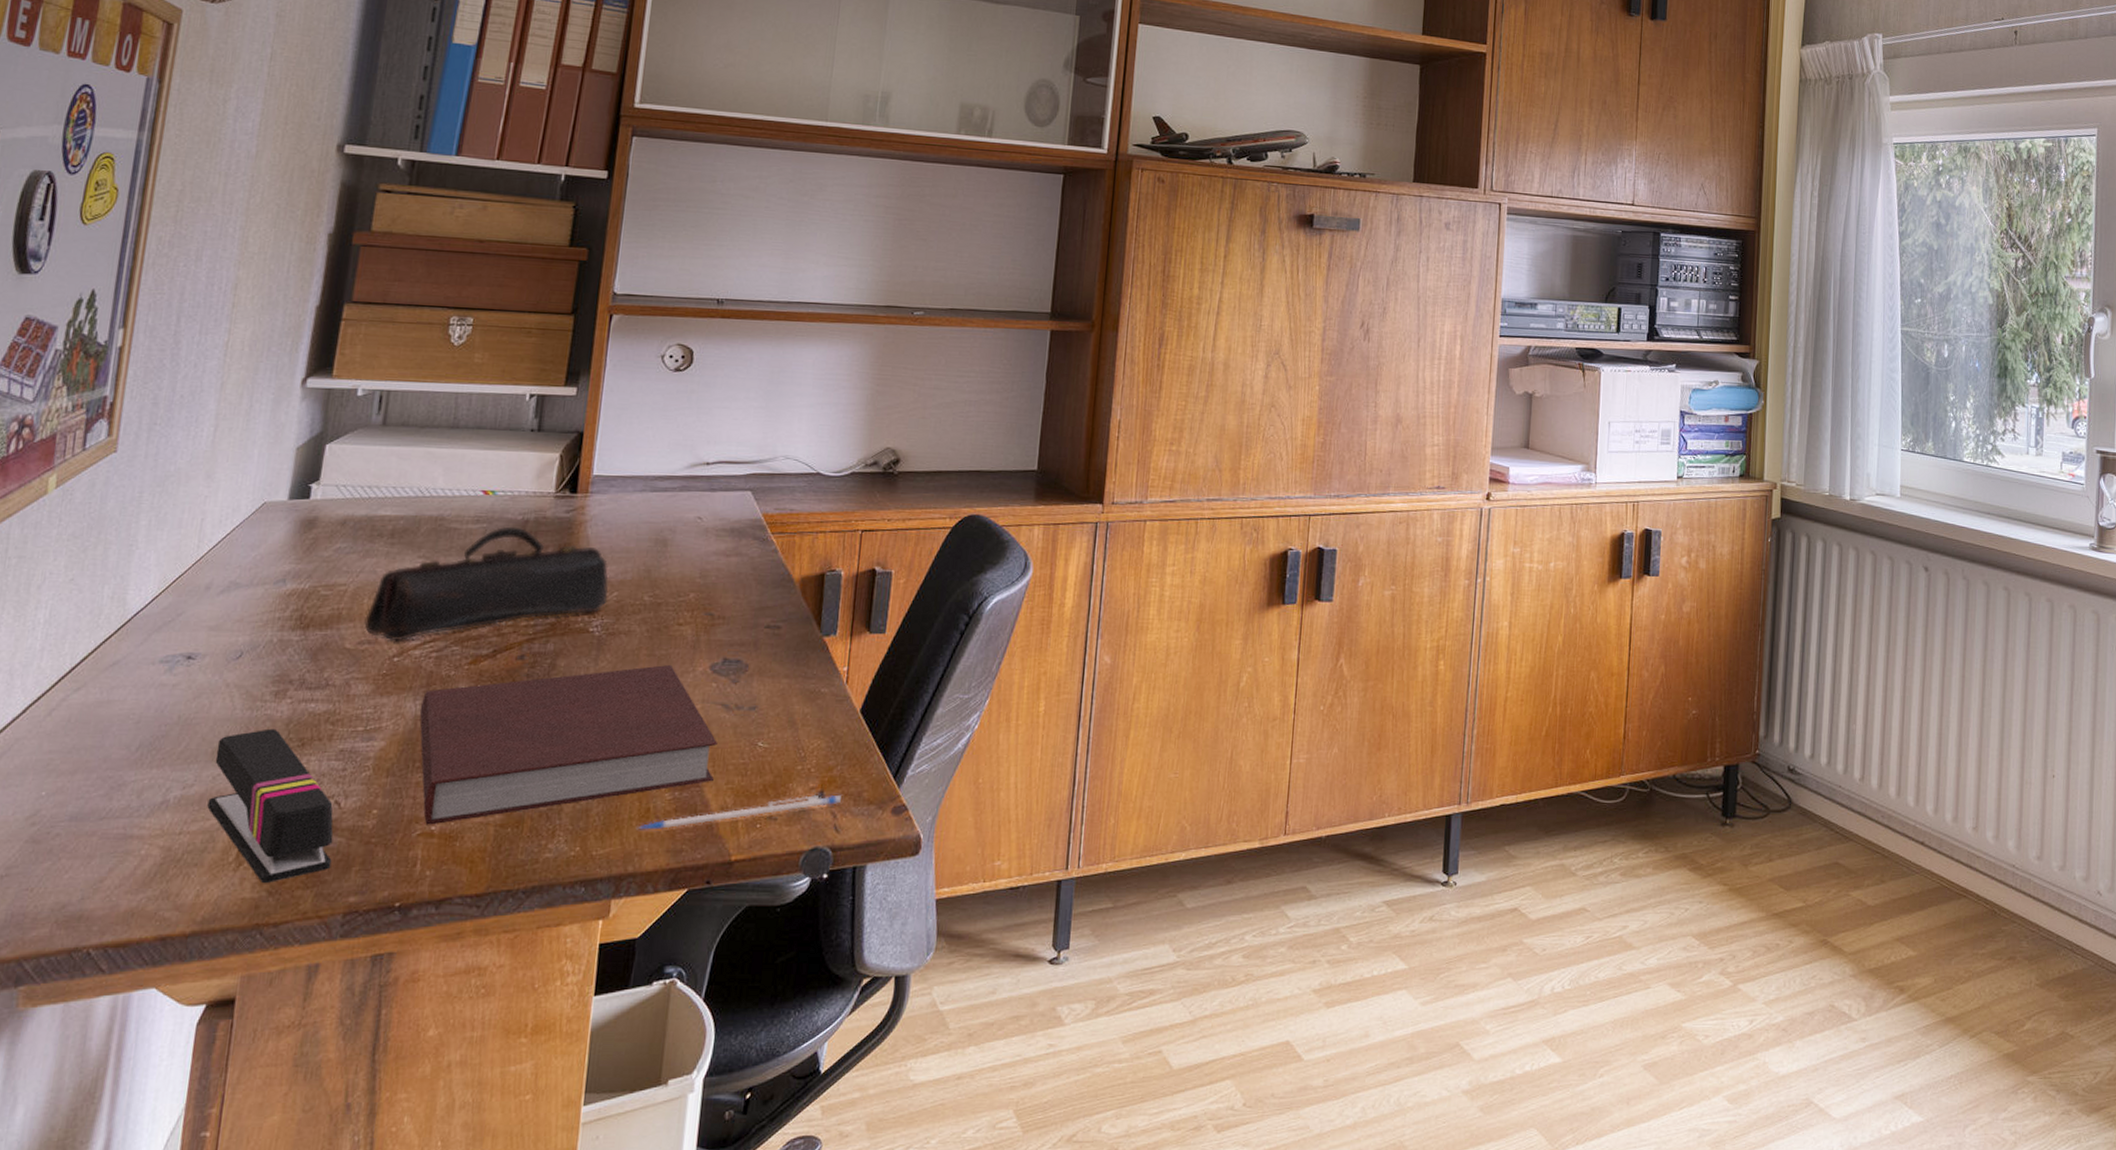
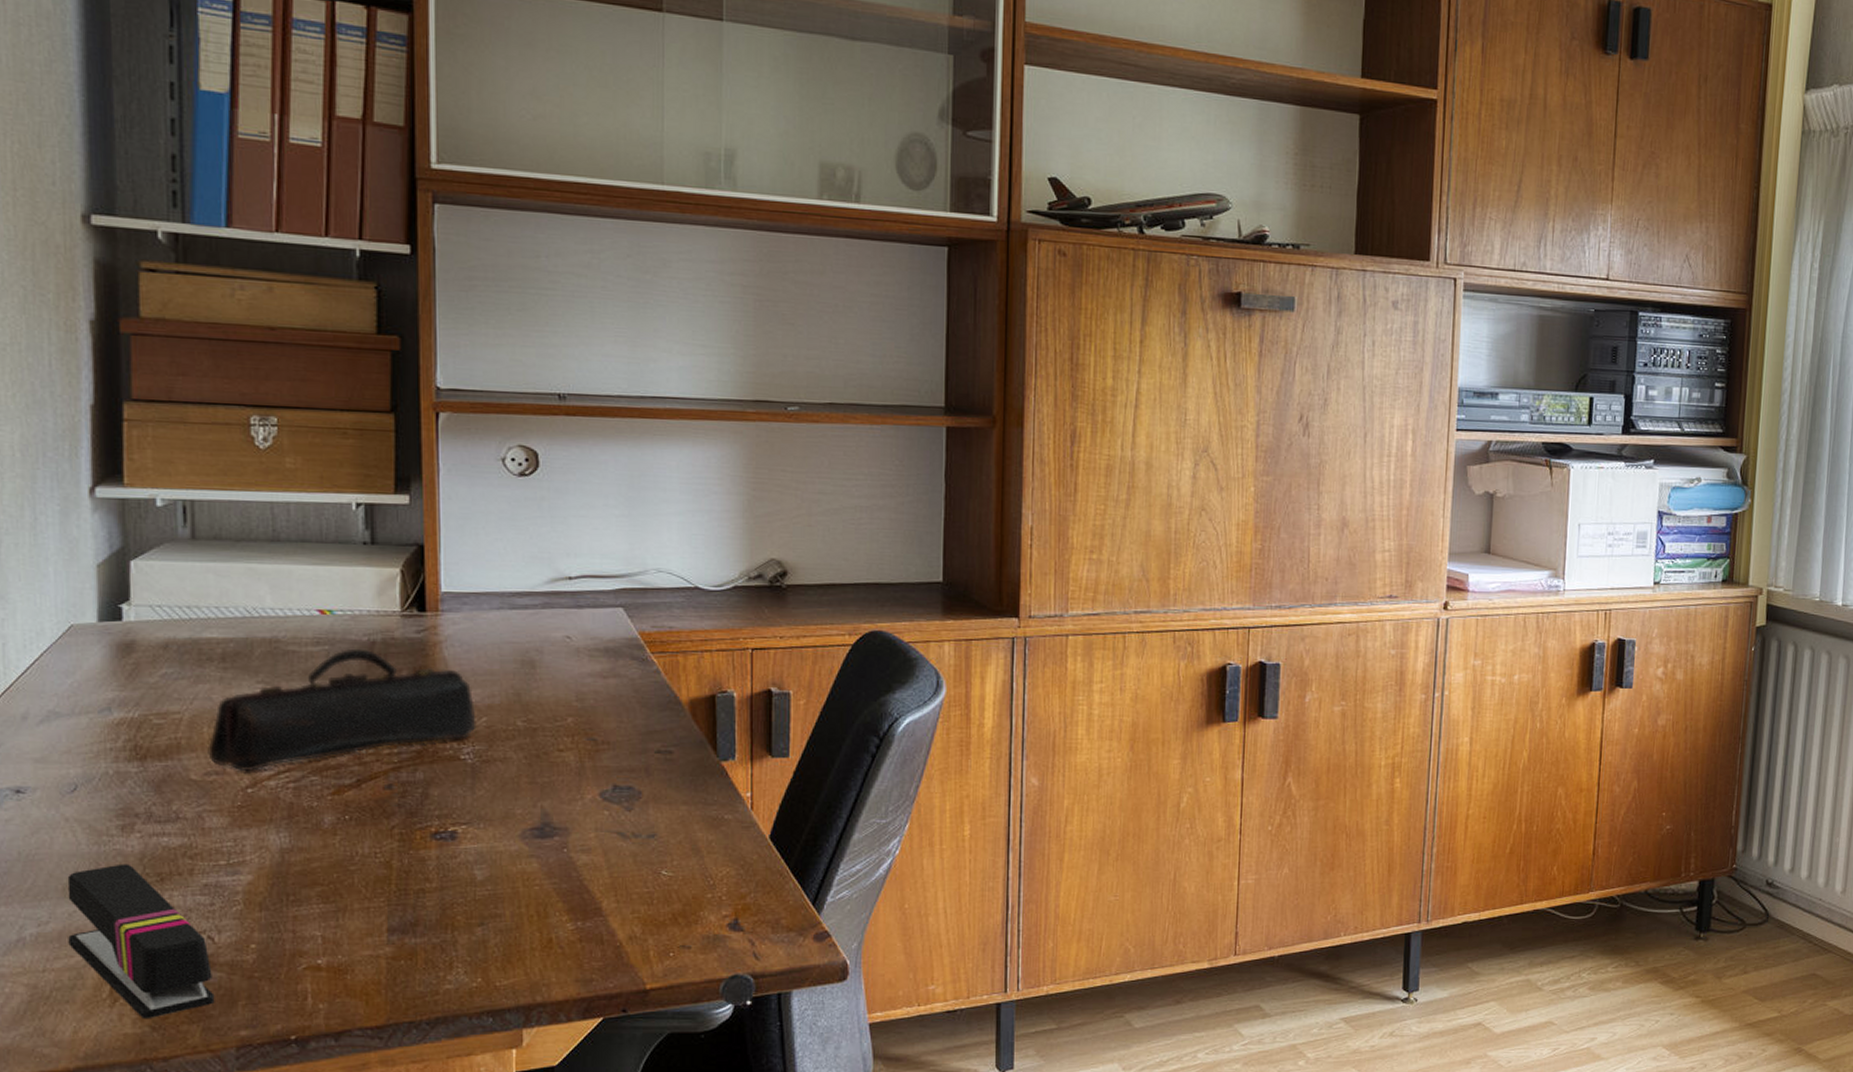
notebook: present [419,664,717,825] -> none [285,792,617,959]
pen: present [637,794,841,830] -> none [541,922,758,960]

